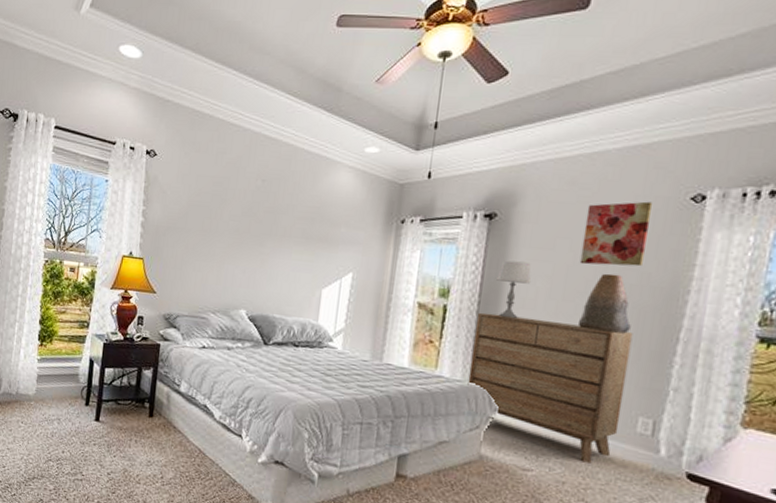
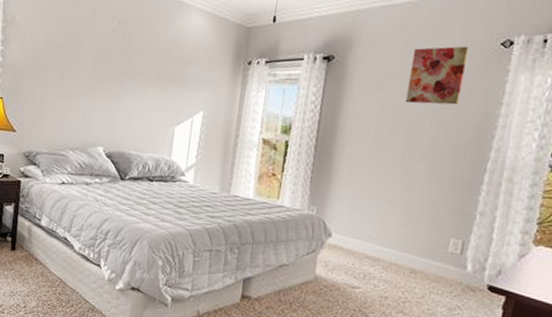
dresser: present [467,312,633,464] -> none [305,147,449,280]
table lamp: present [497,260,531,319] -> none [333,99,363,153]
decorative urn: present [577,273,631,334] -> none [402,111,447,165]

